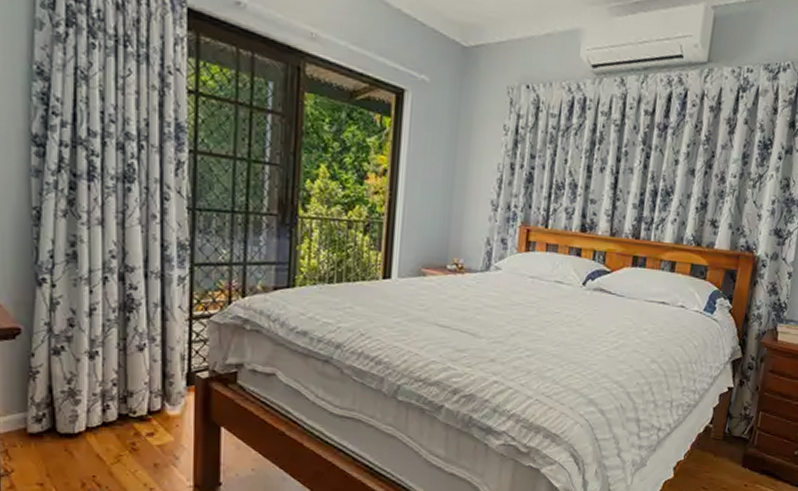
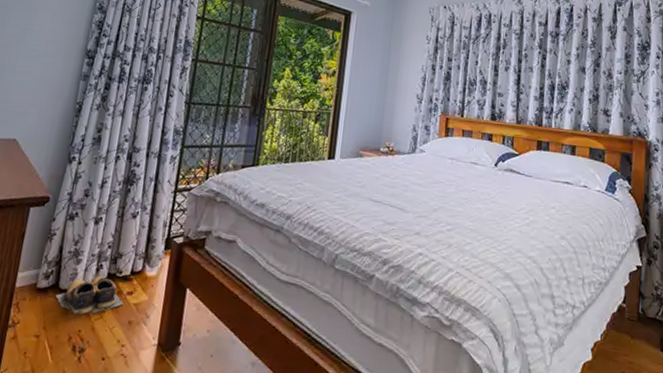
shoes: none [56,417,145,461] -> present [56,276,124,316]

